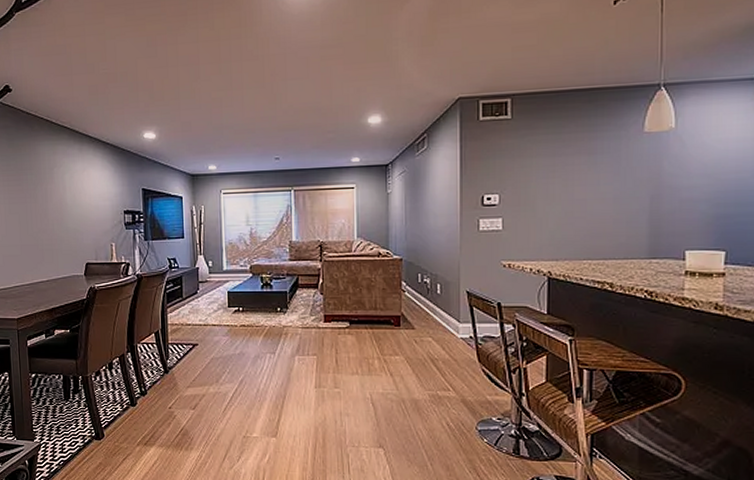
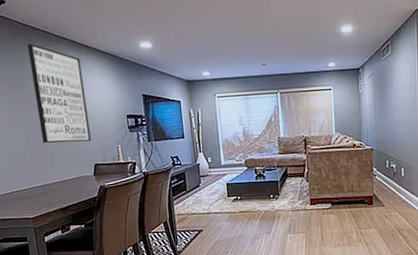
wall art: none [29,133,85,239] -> present [27,43,91,143]

